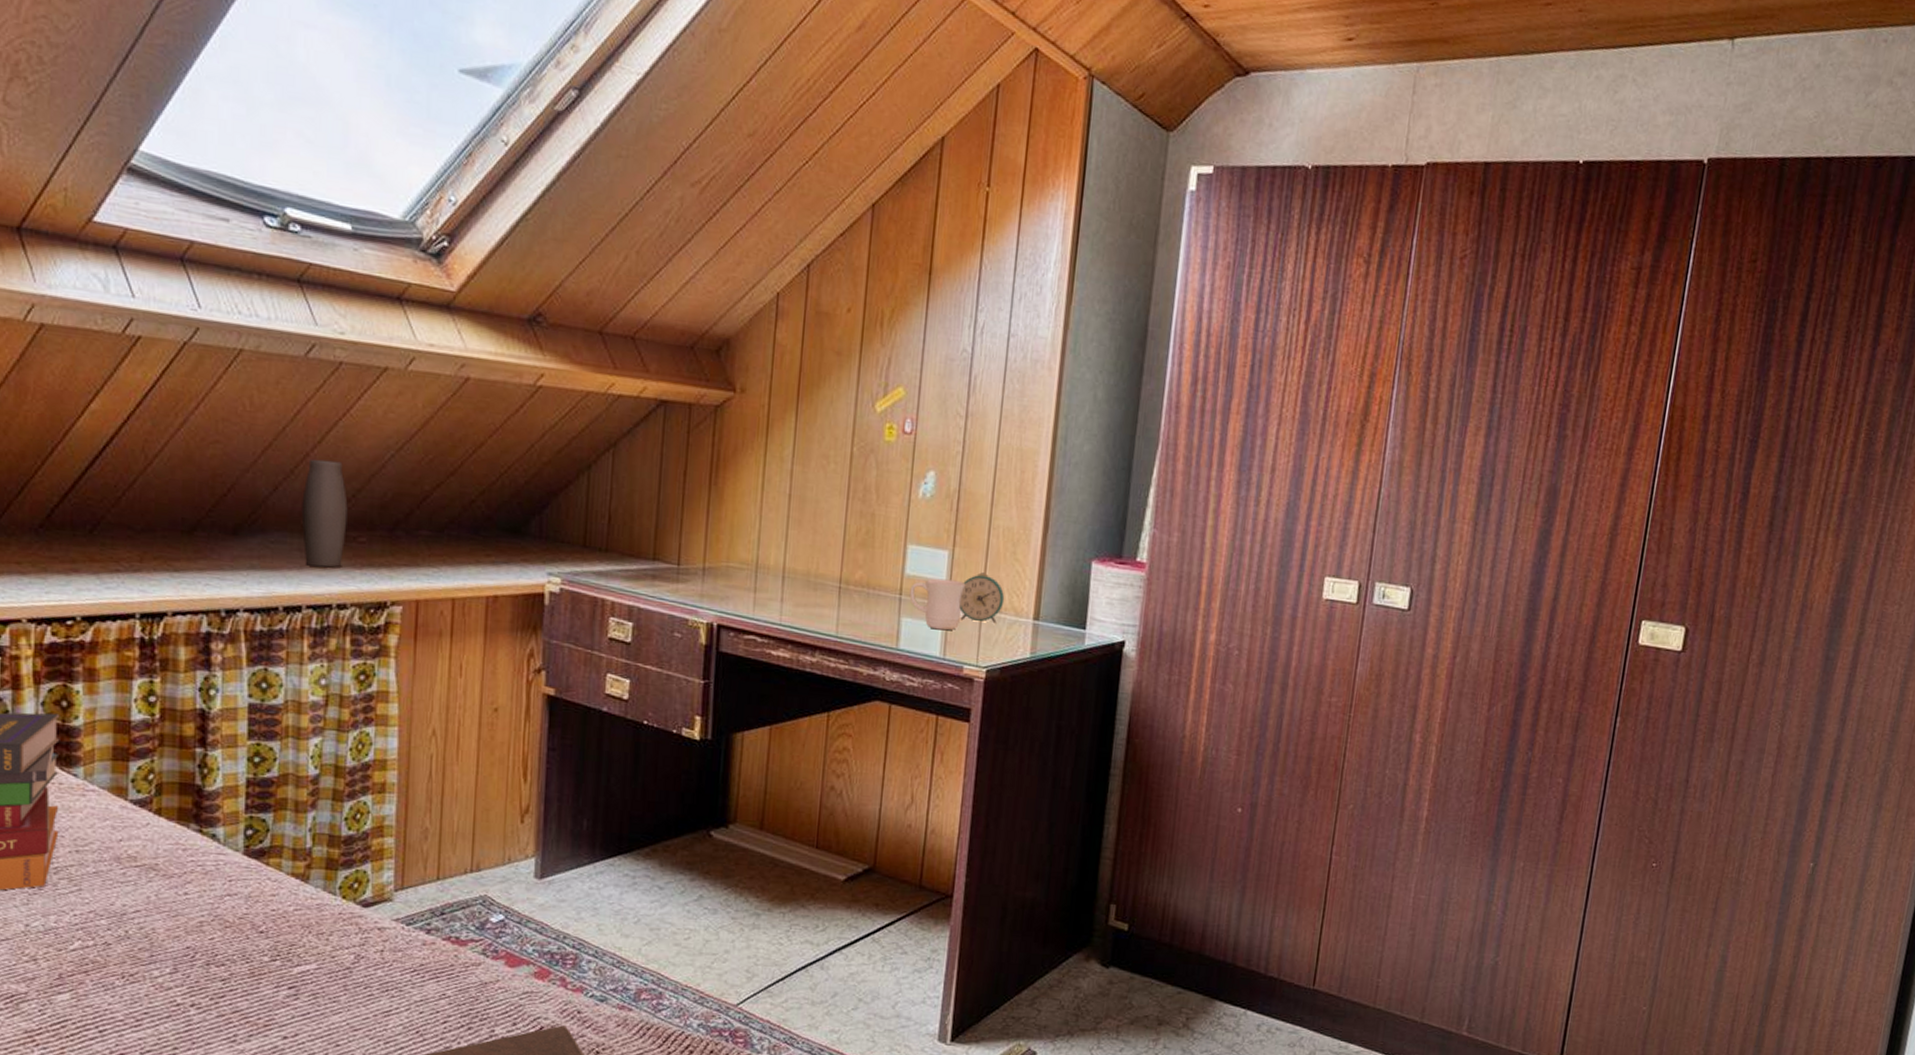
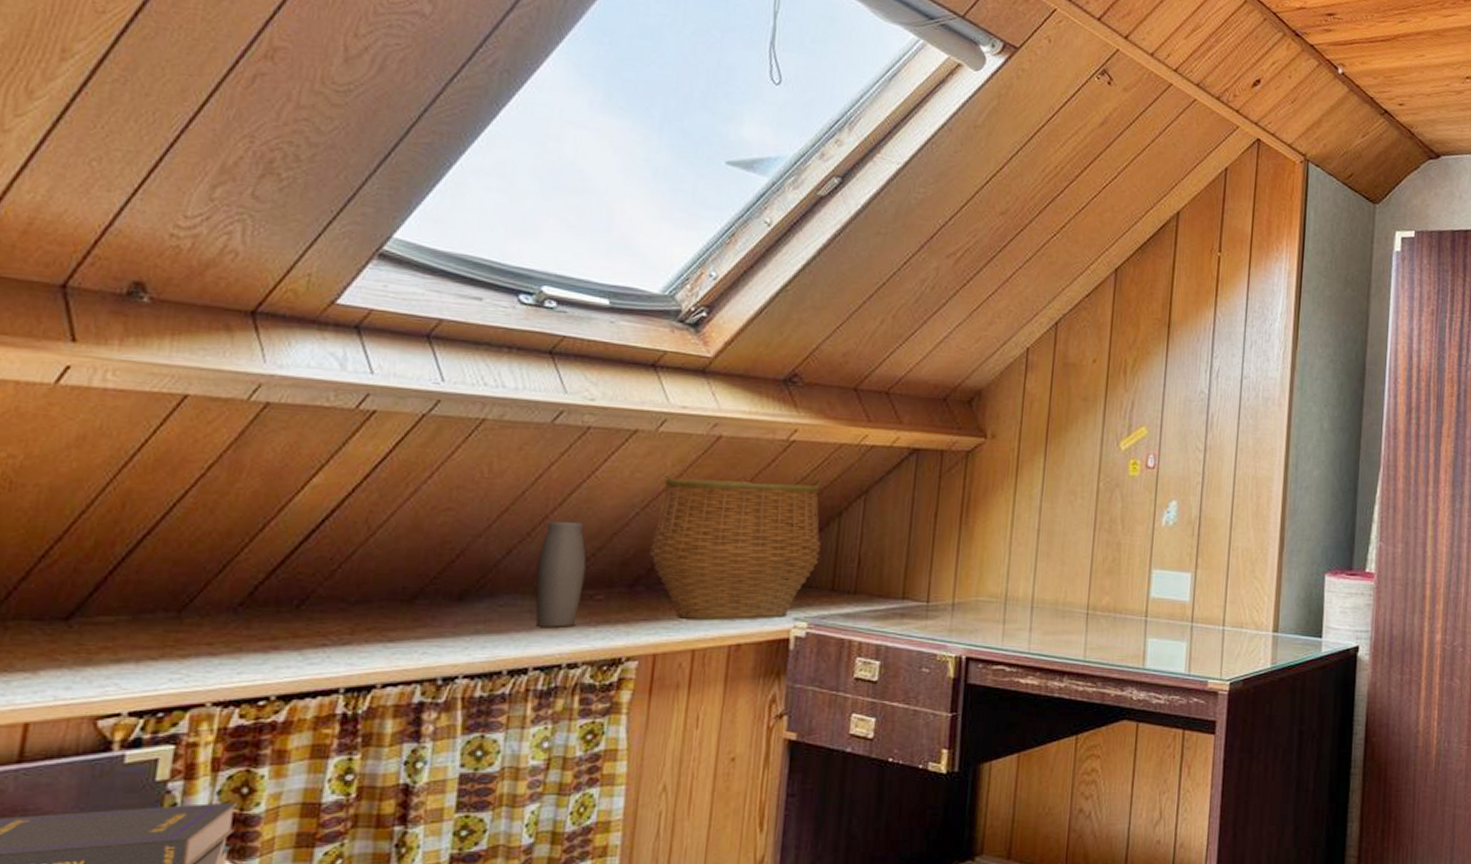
basket: none [407,413,572,573] -> present [650,471,823,621]
mug: present [909,578,966,631] -> none [1155,599,1209,648]
alarm clock: present [959,572,1005,624] -> none [1202,591,1245,638]

